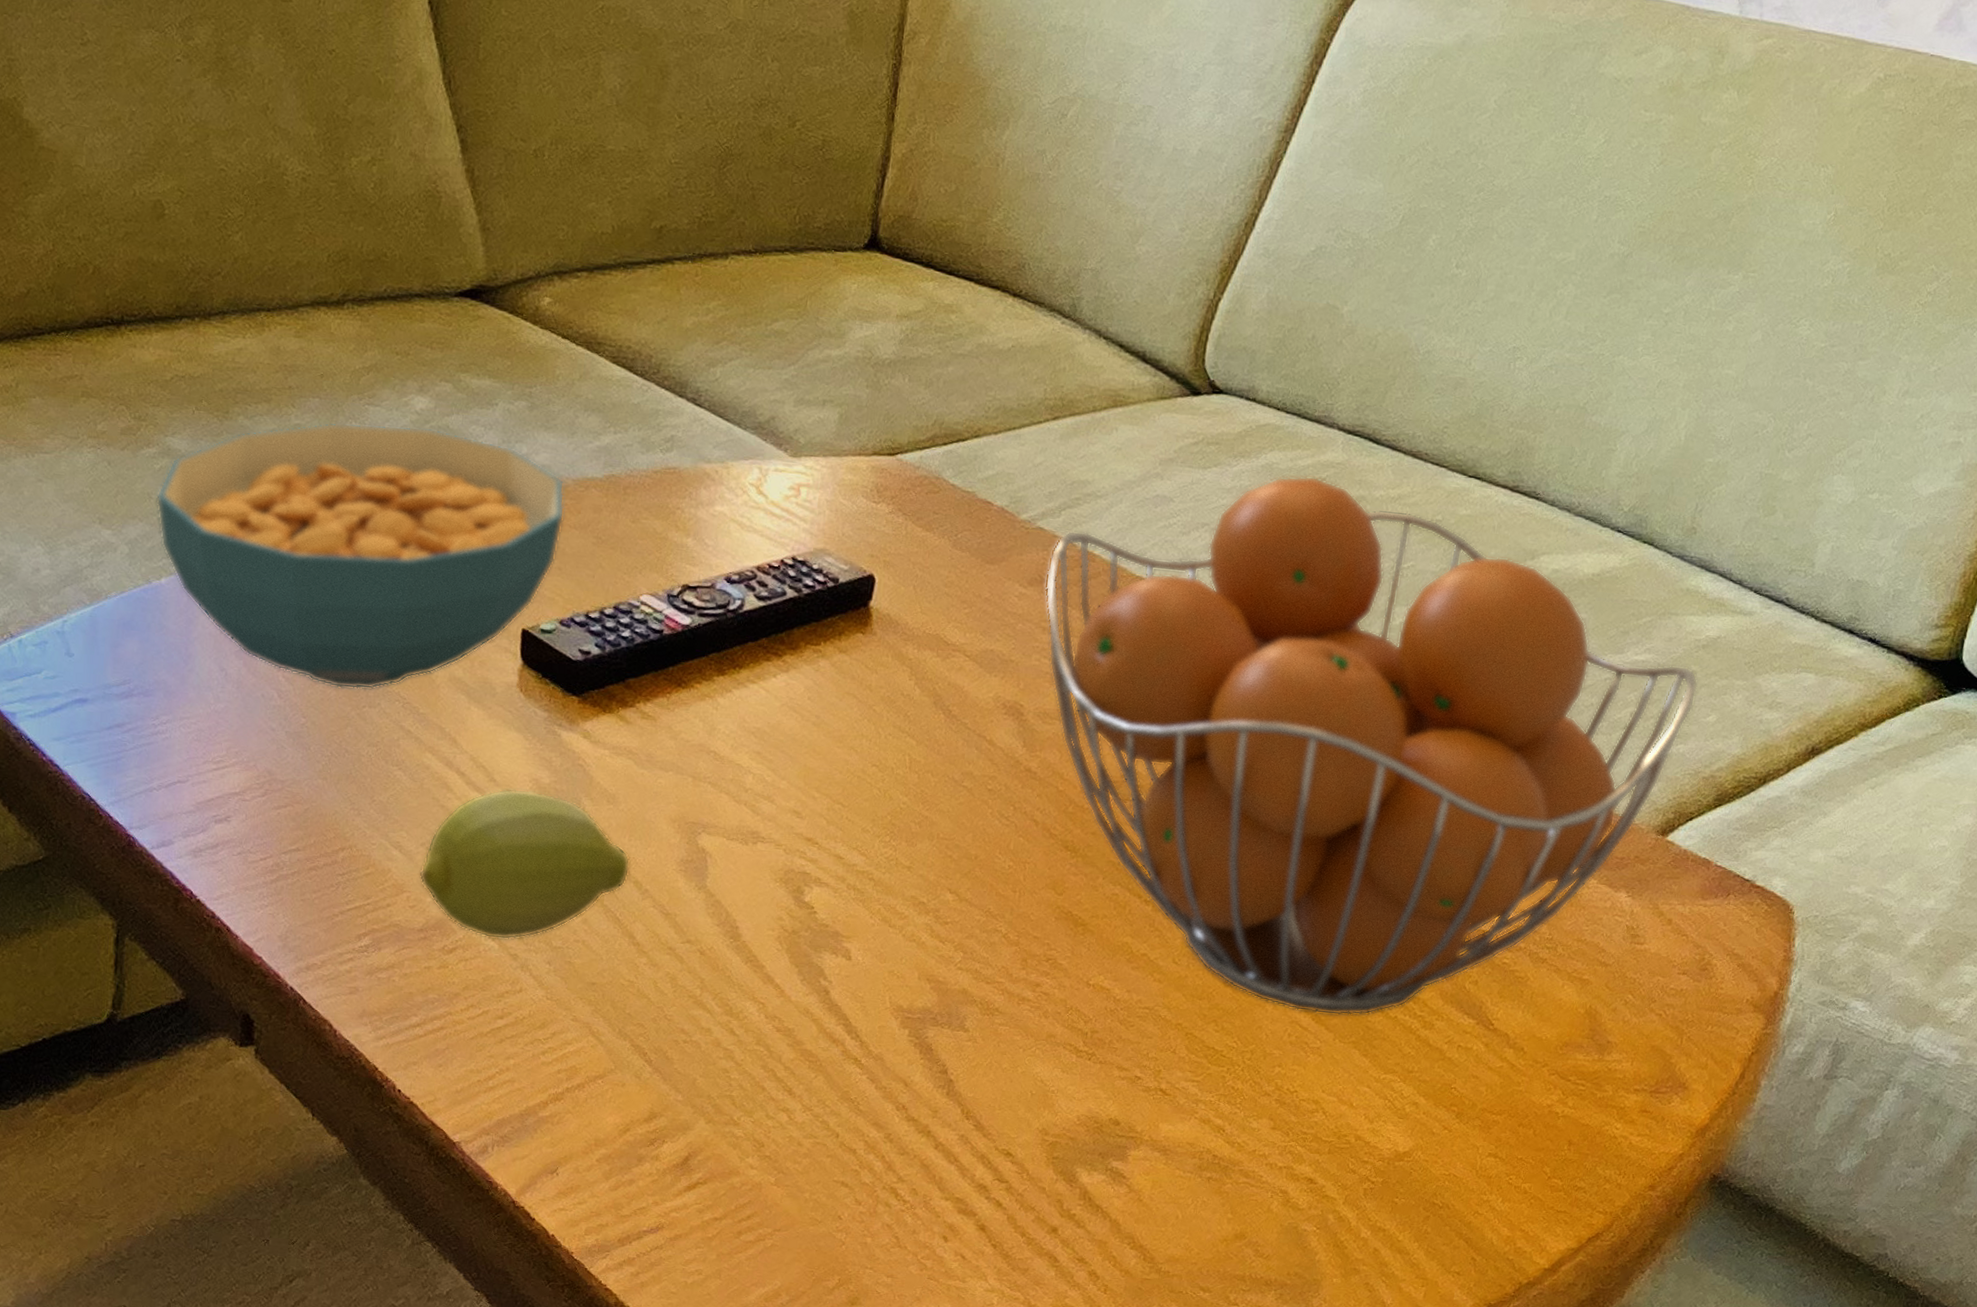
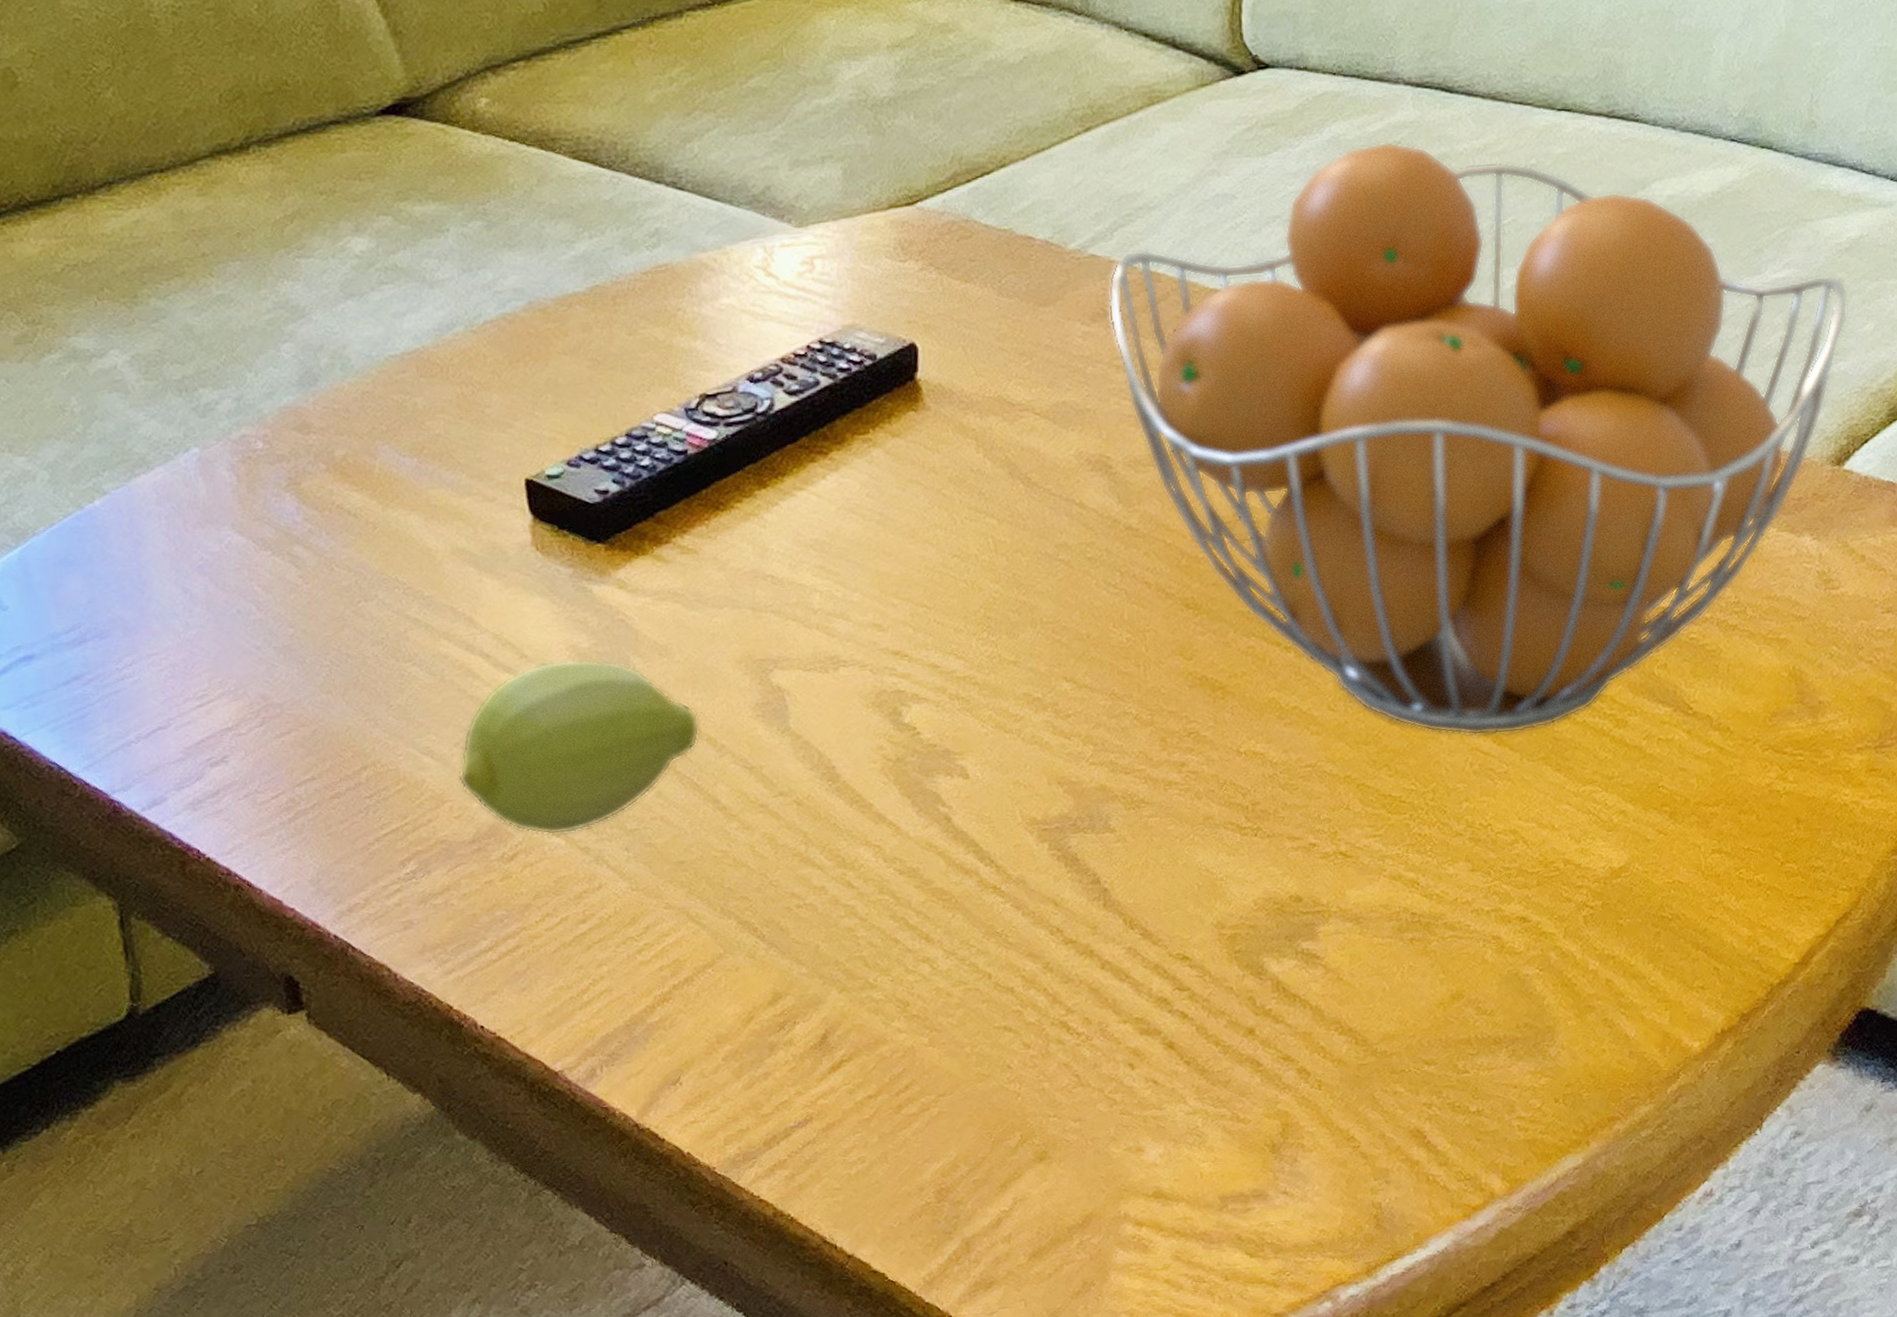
cereal bowl: present [156,422,565,690] -> none [70,270,551,587]

